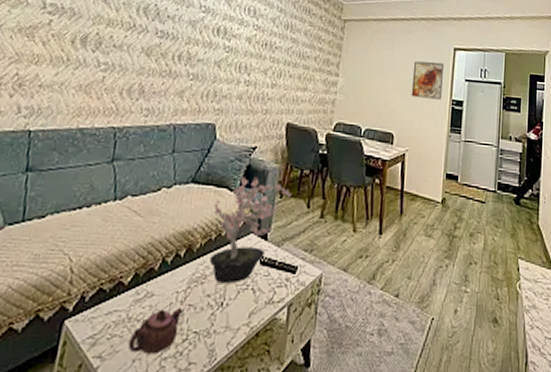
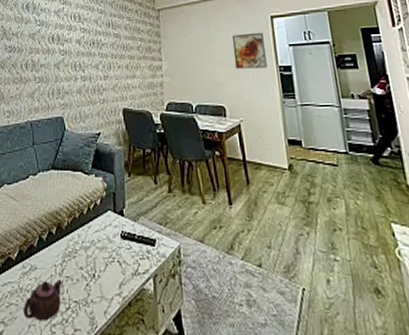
potted plant: present [210,176,292,284] -> none [73,160,138,257]

